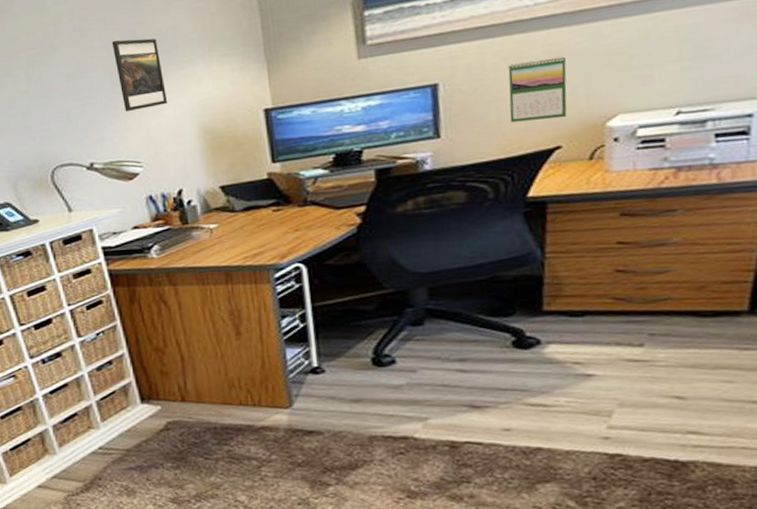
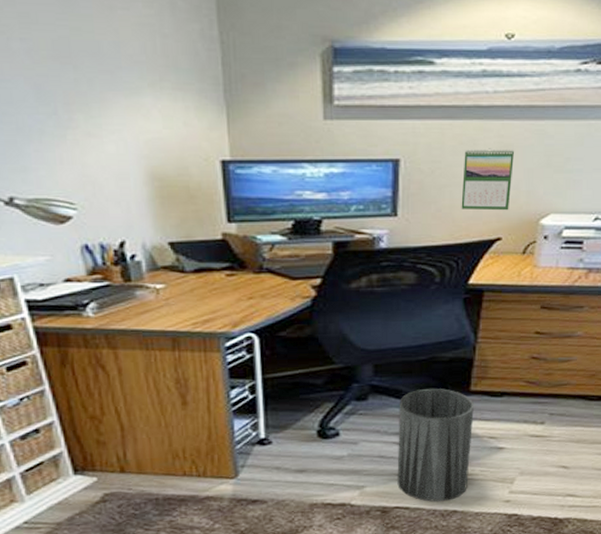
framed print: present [111,38,168,111] -> none [36,45,109,139]
trash can: none [459,309,552,437] -> present [397,388,474,502]

